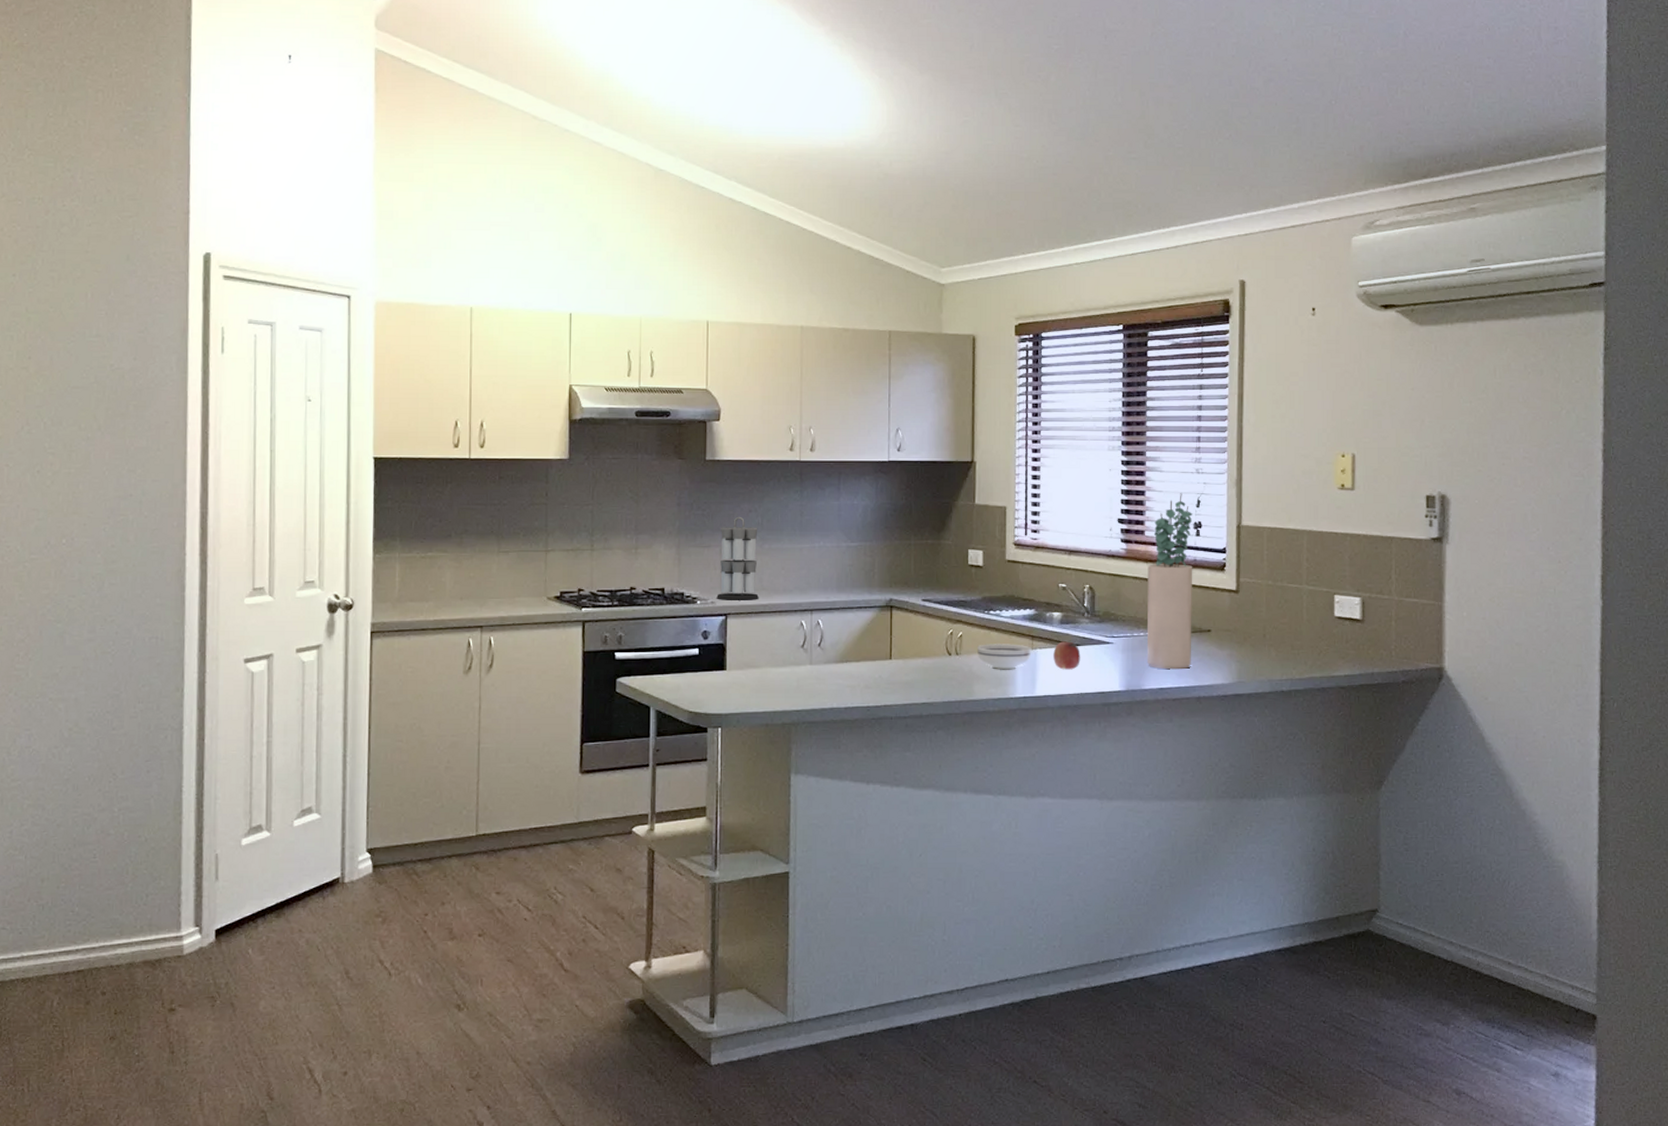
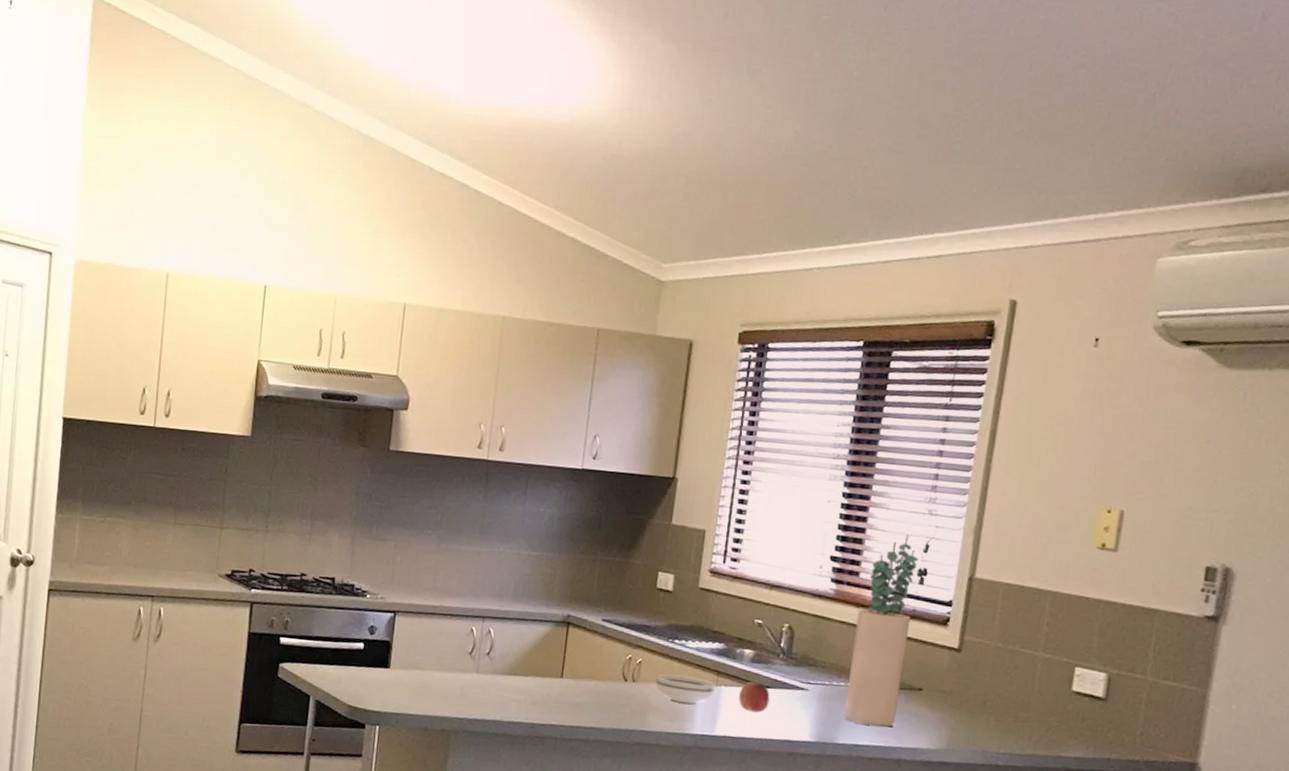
spice rack: present [716,516,759,600] -> none [387,512,437,600]

